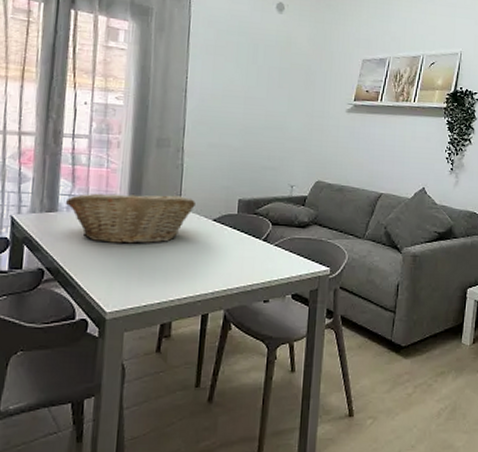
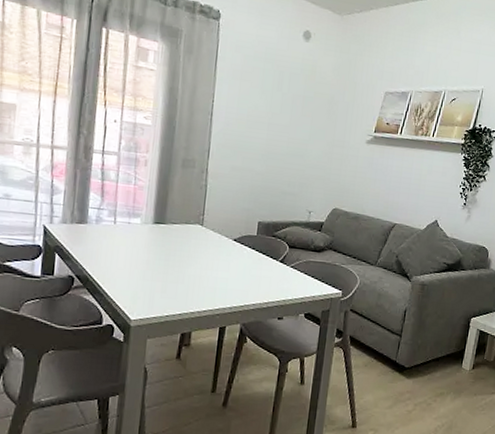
fruit basket: present [65,193,195,244] -> none [94,208,217,259]

